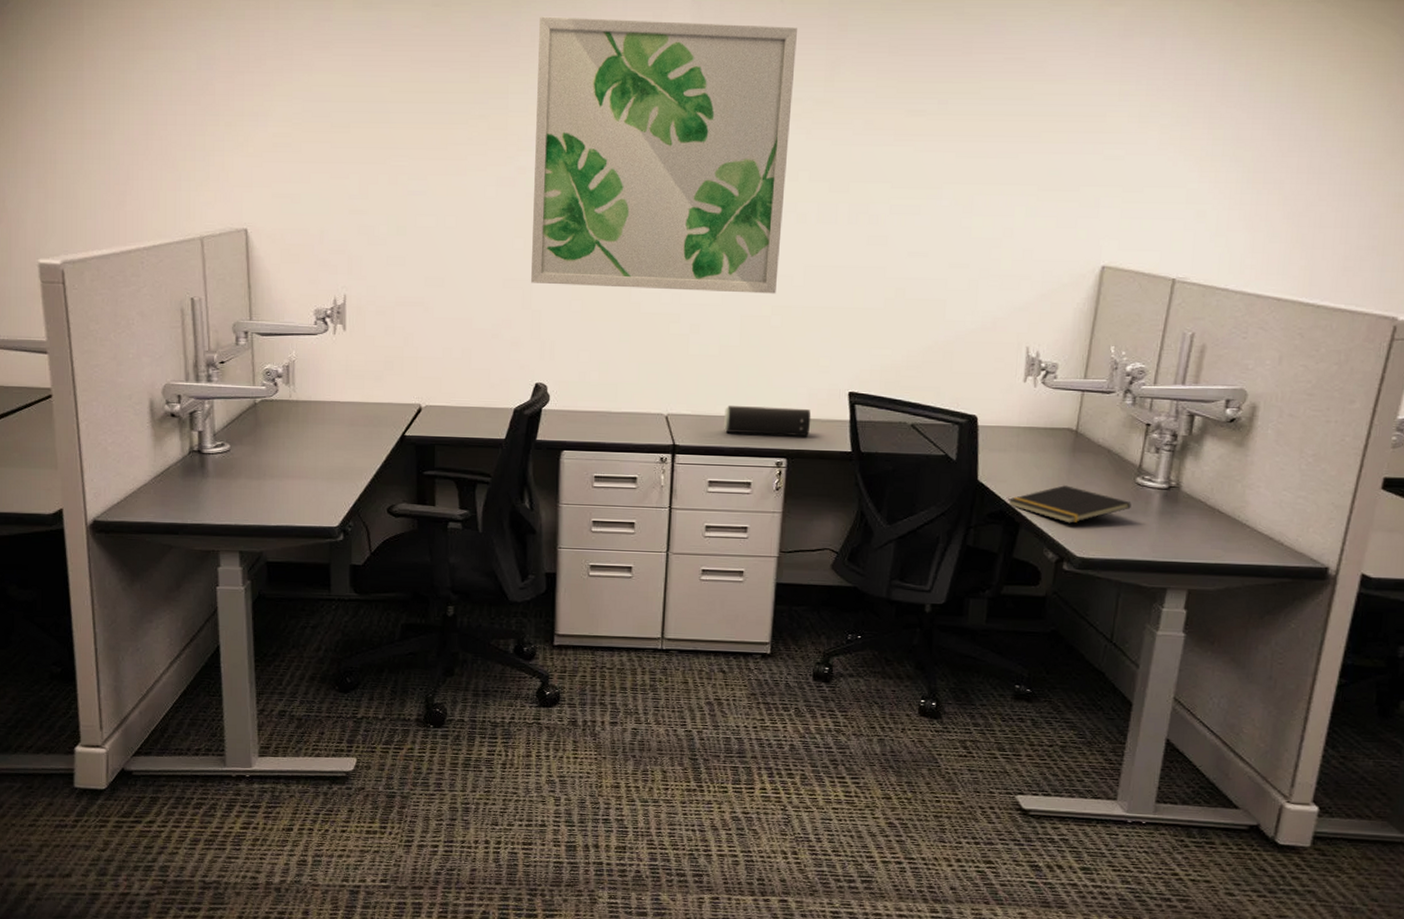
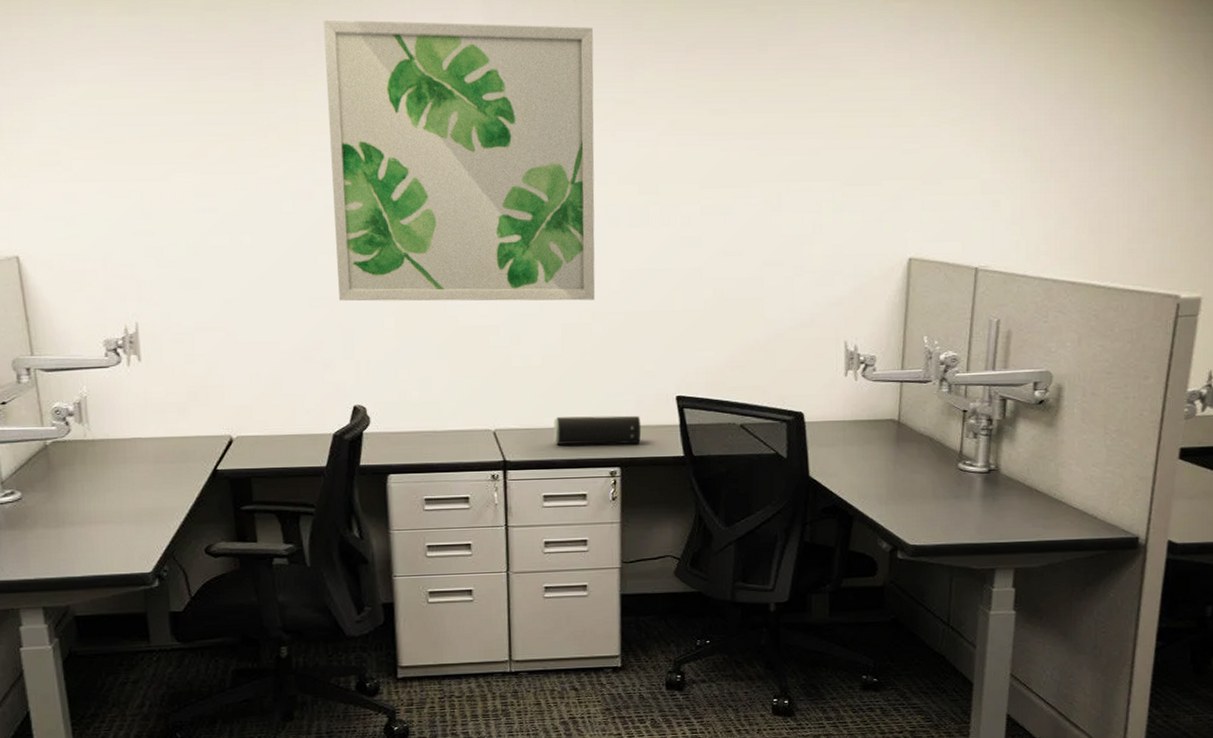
notepad: present [1008,485,1131,524] -> none [840,475,956,513]

